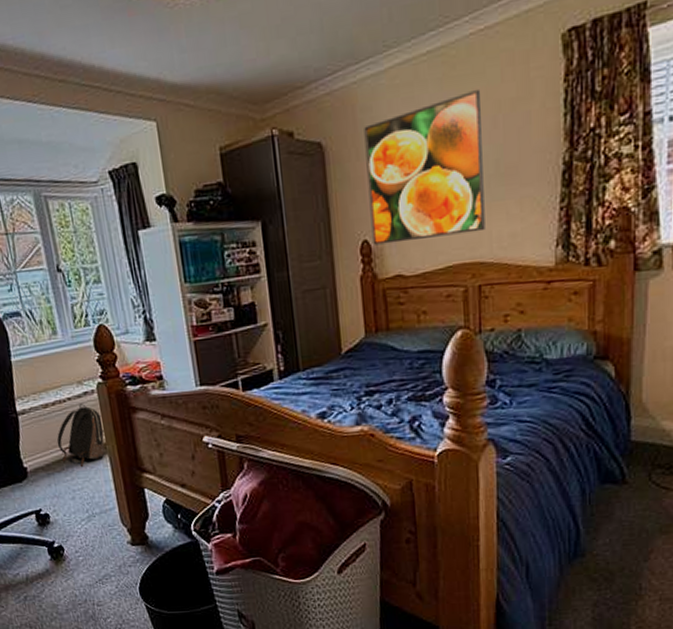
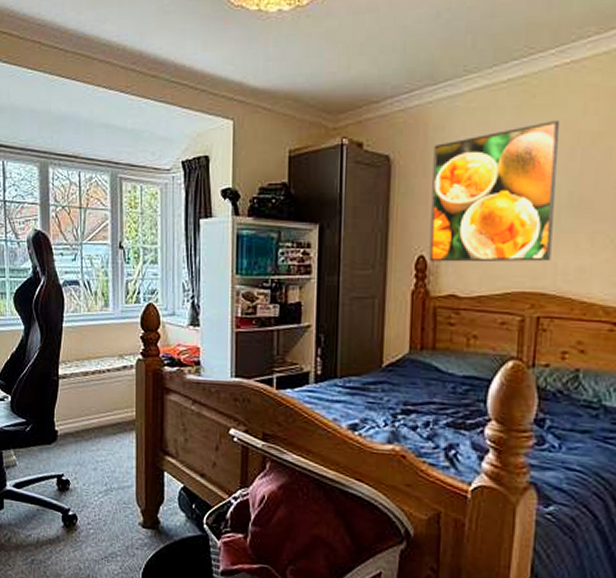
backpack: present [57,404,105,466] -> none [90,377,137,439]

